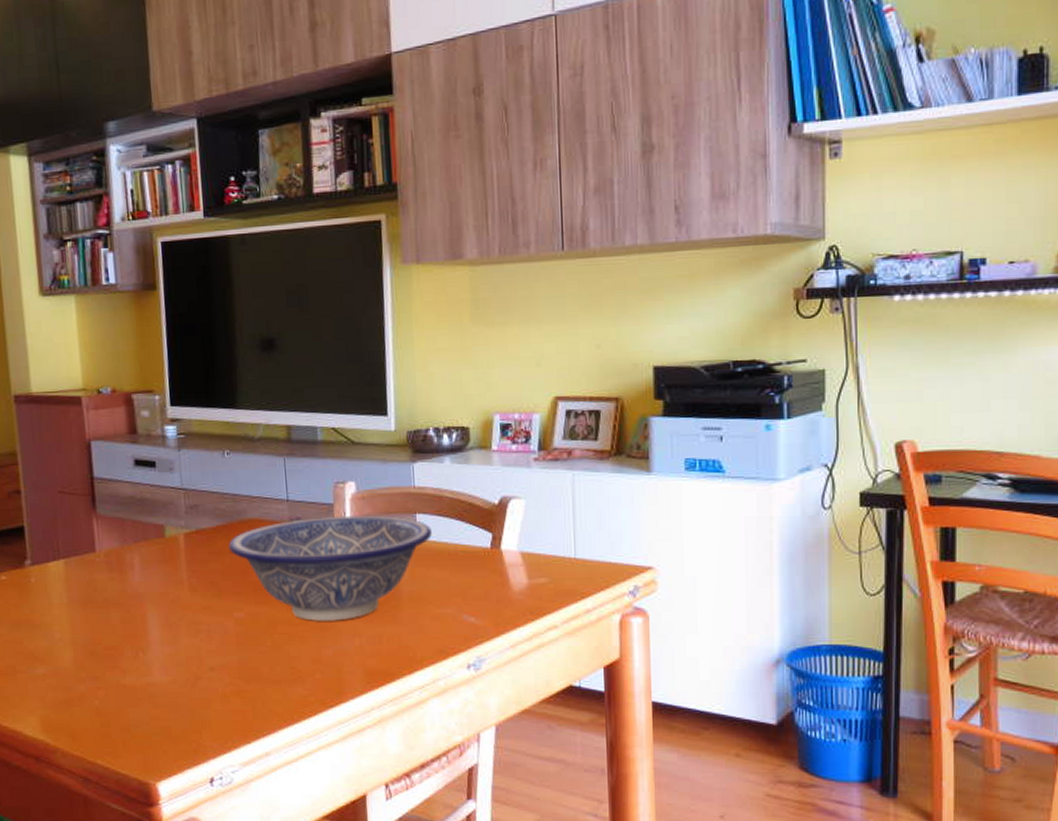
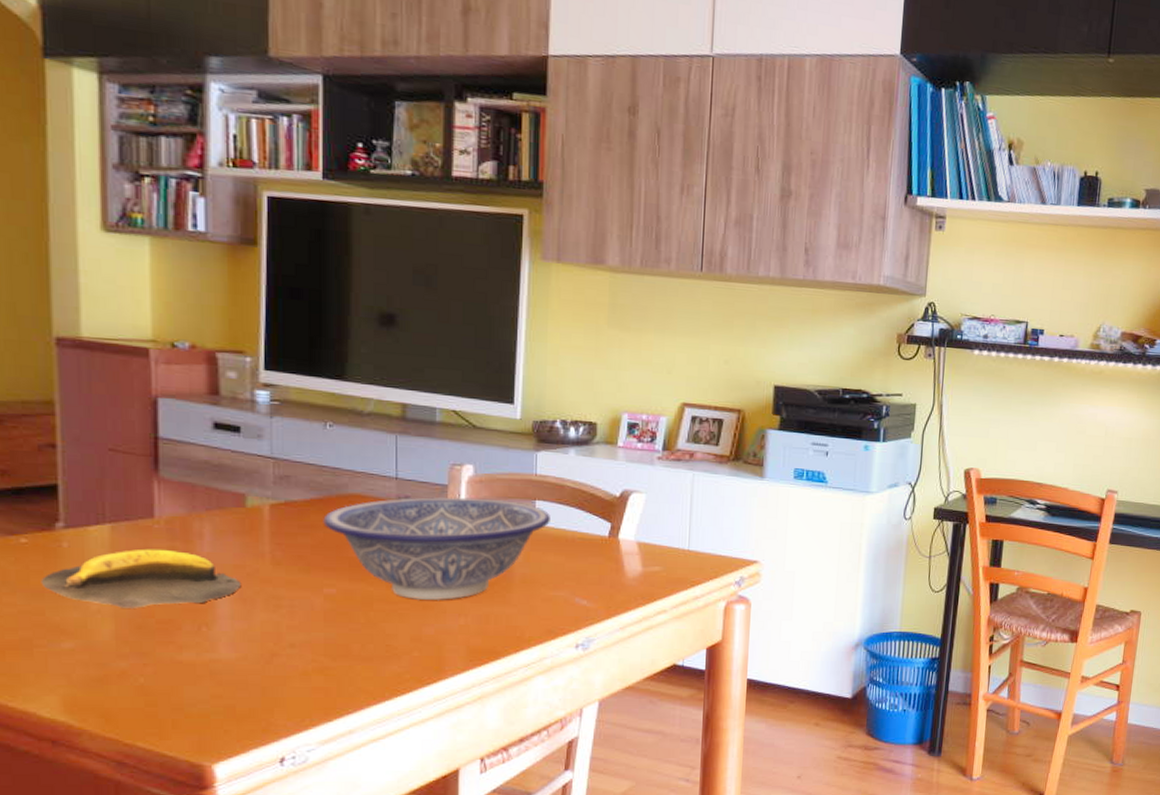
banana: none [18,580,167,636] -> present [40,549,242,608]

